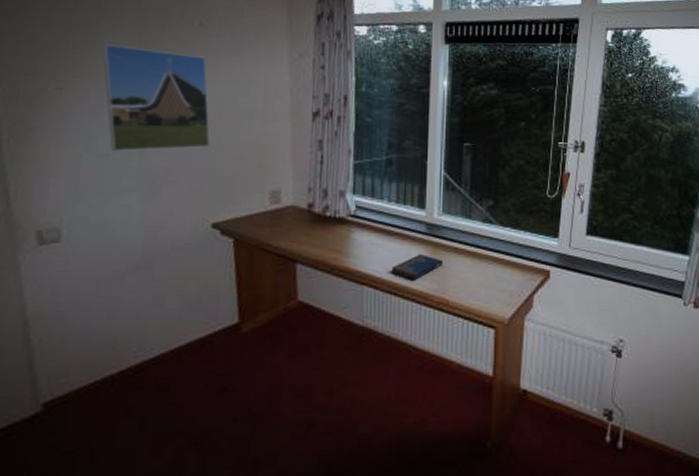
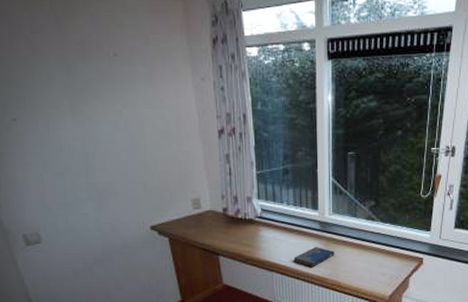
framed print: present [101,44,211,151] -> none [38,78,139,170]

